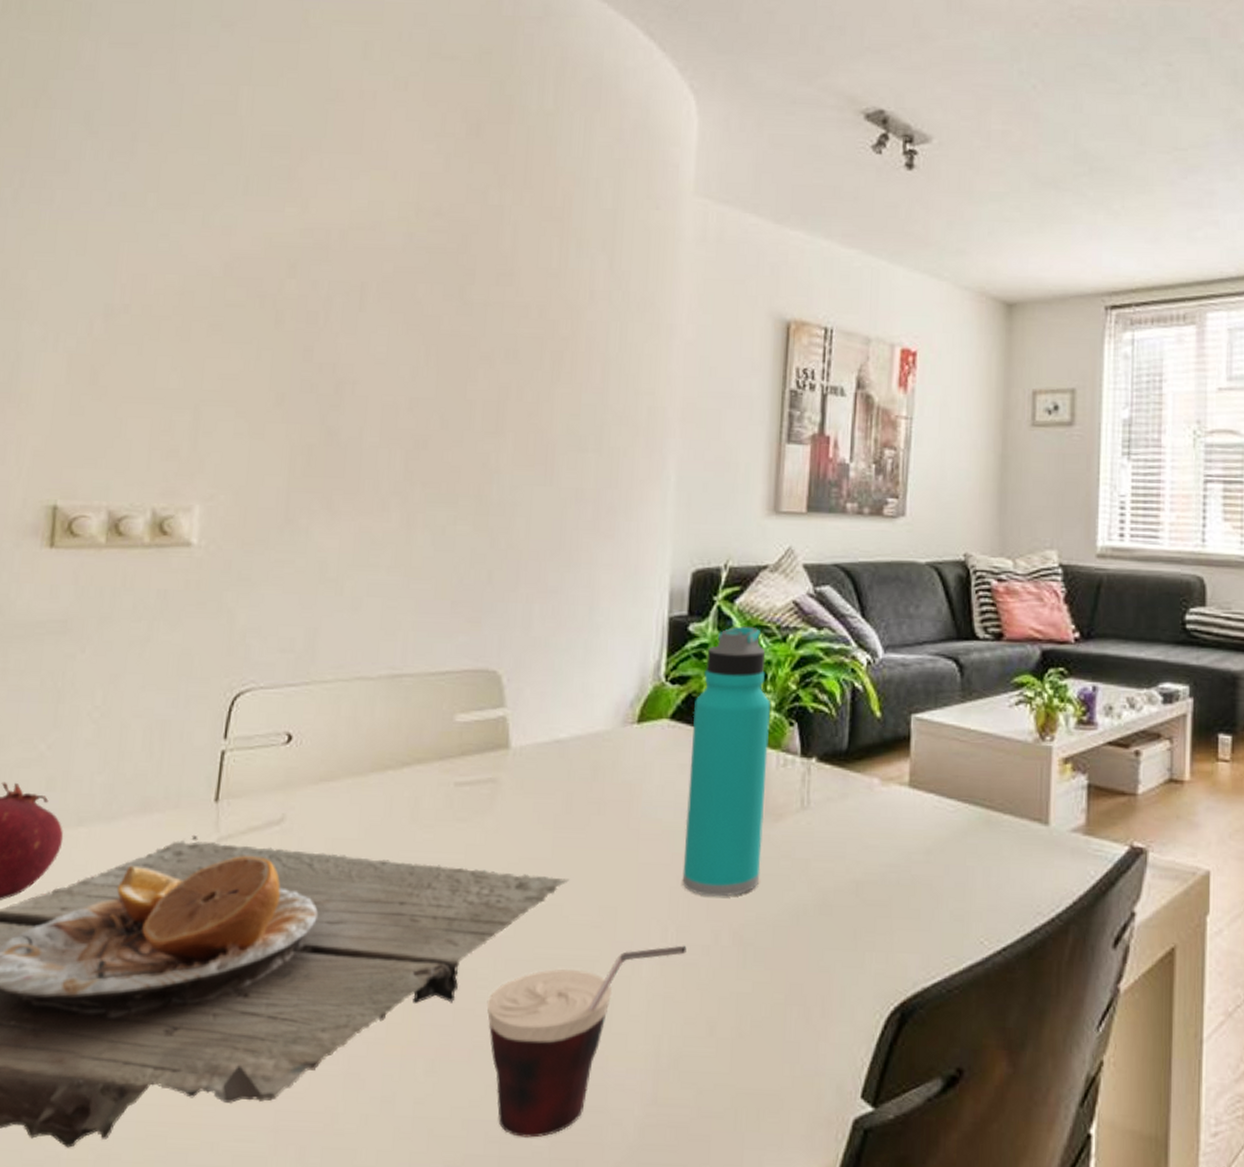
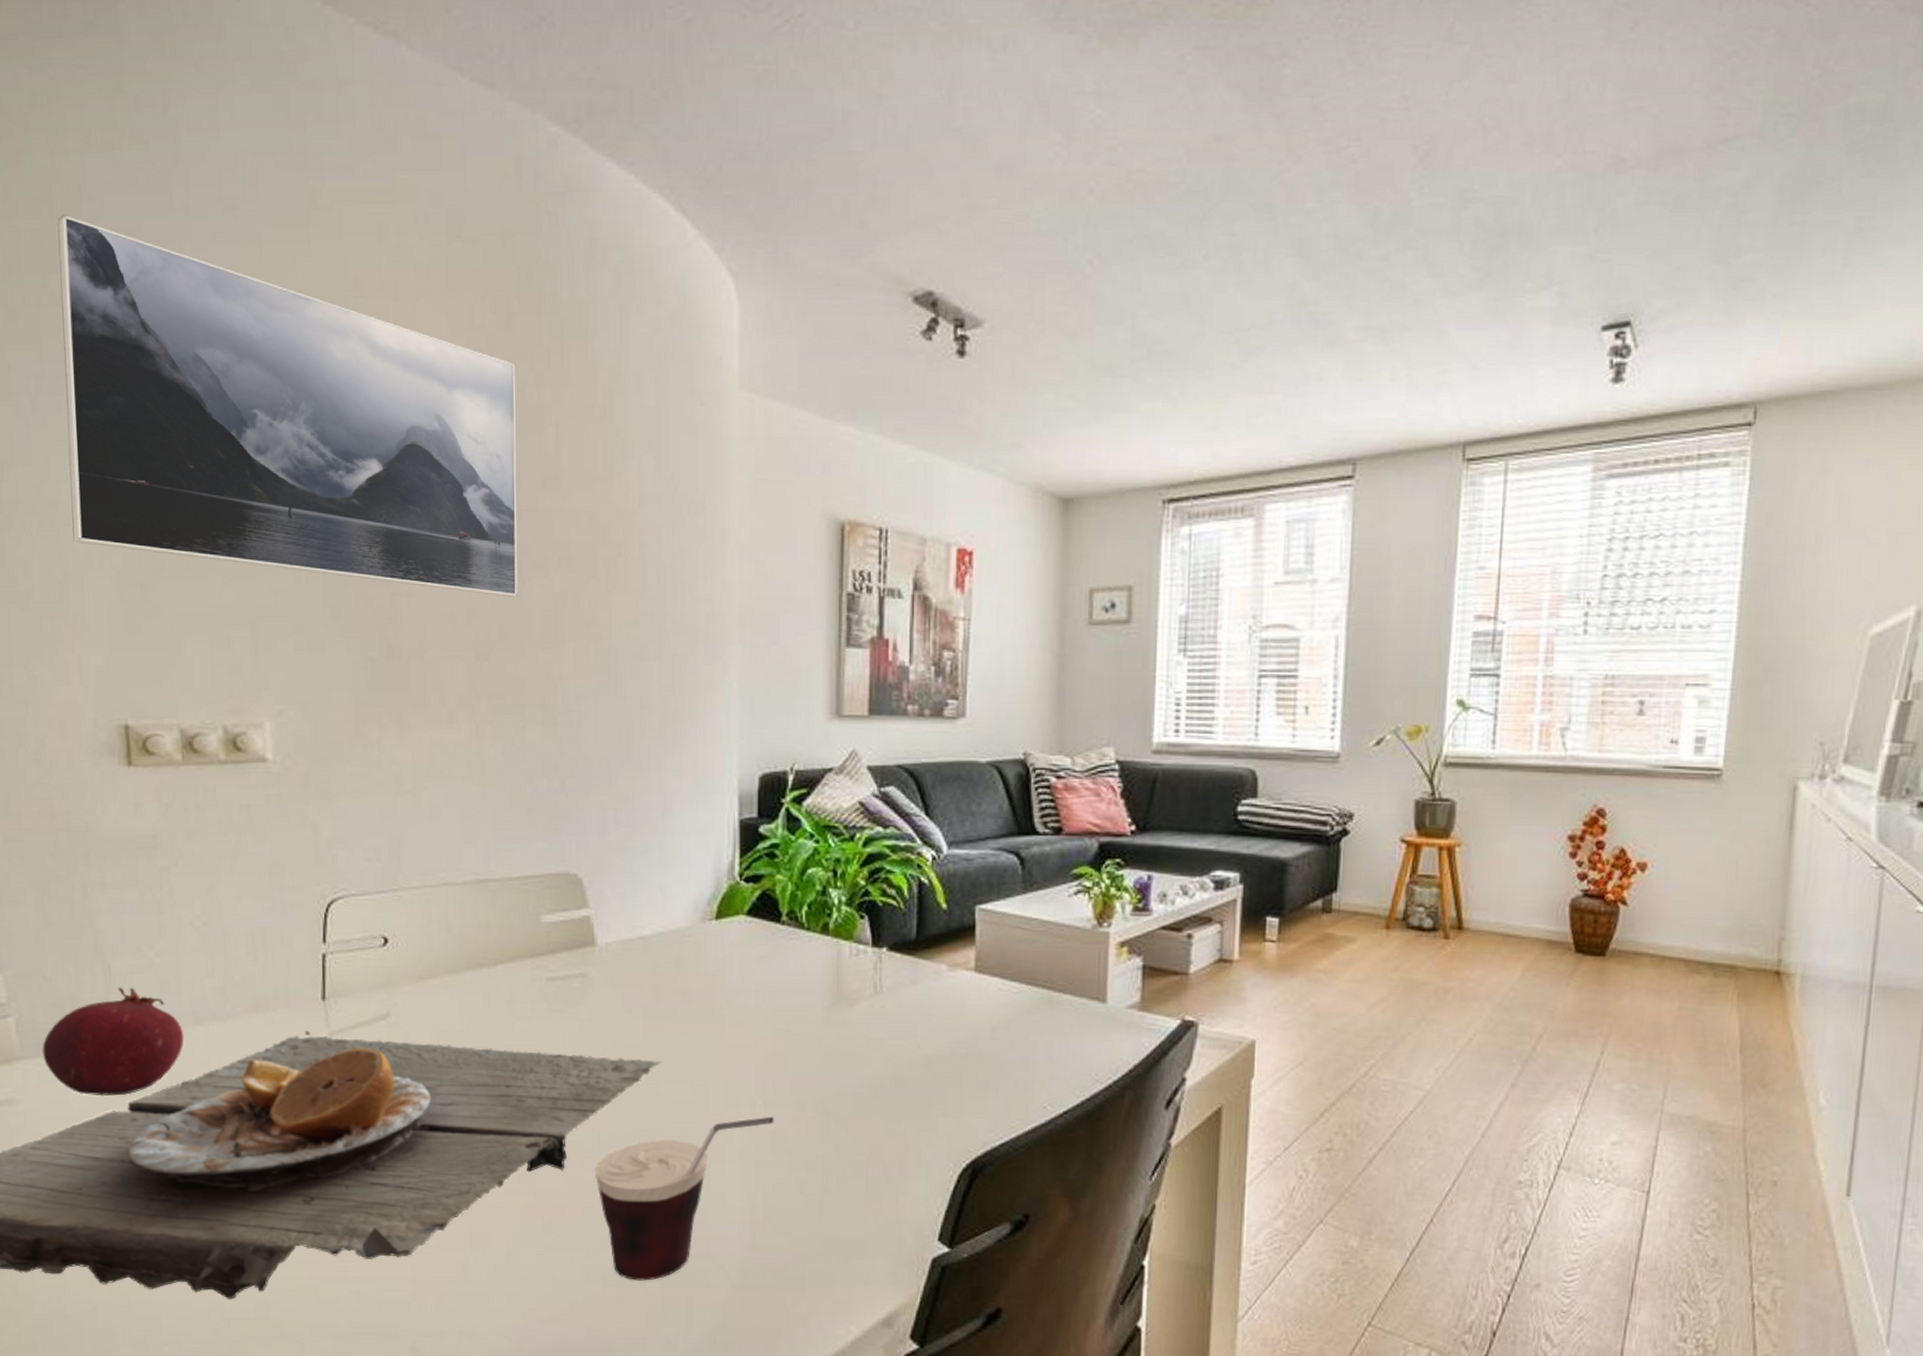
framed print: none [32,28,481,387] -> present [57,215,518,597]
water bottle: present [682,626,771,897] -> none [766,826,842,1074]

